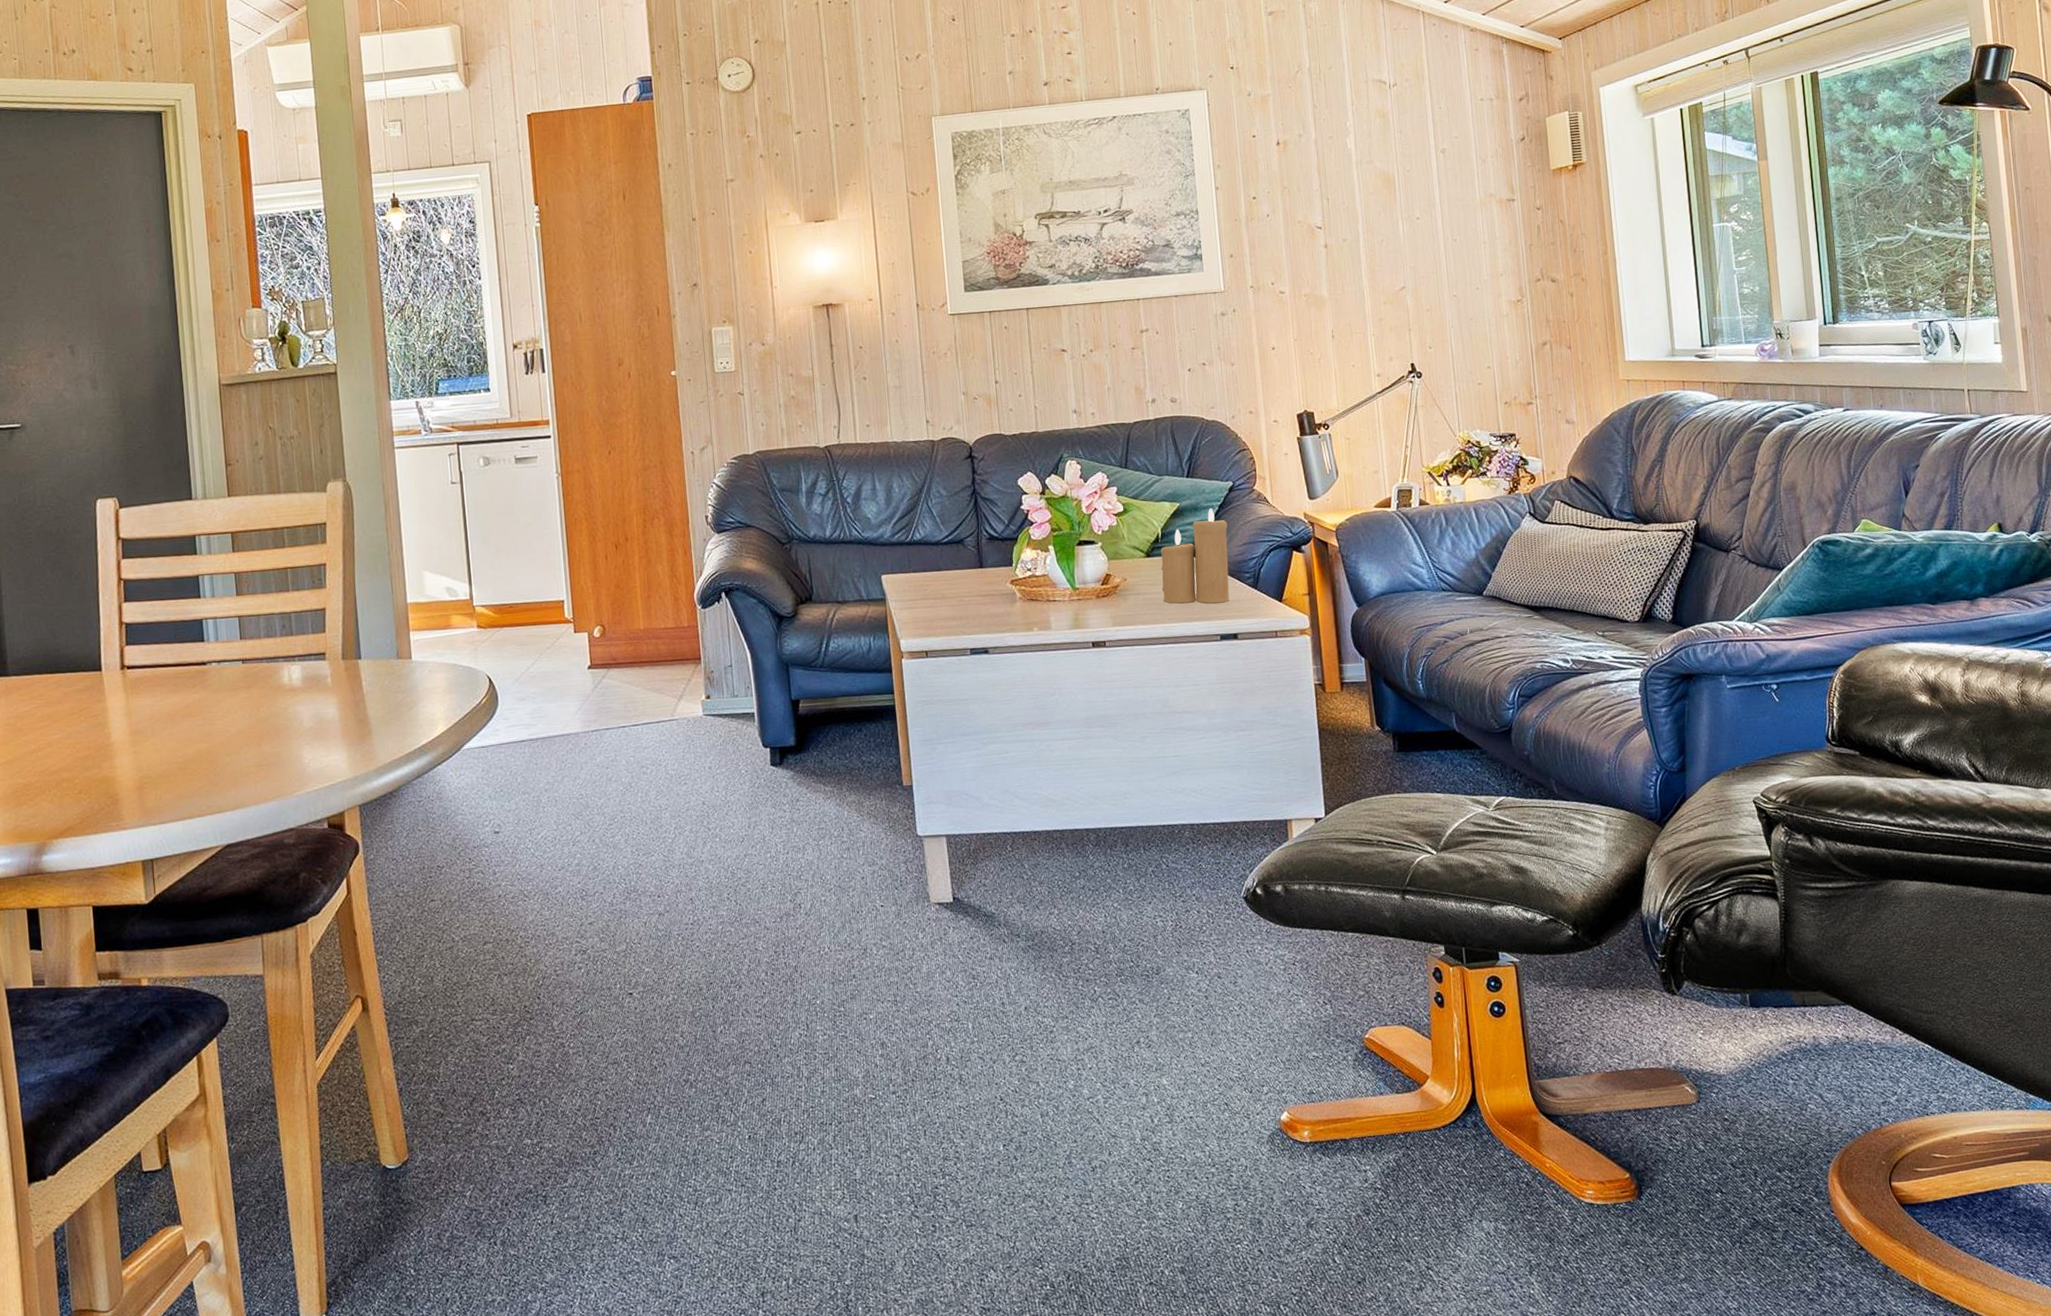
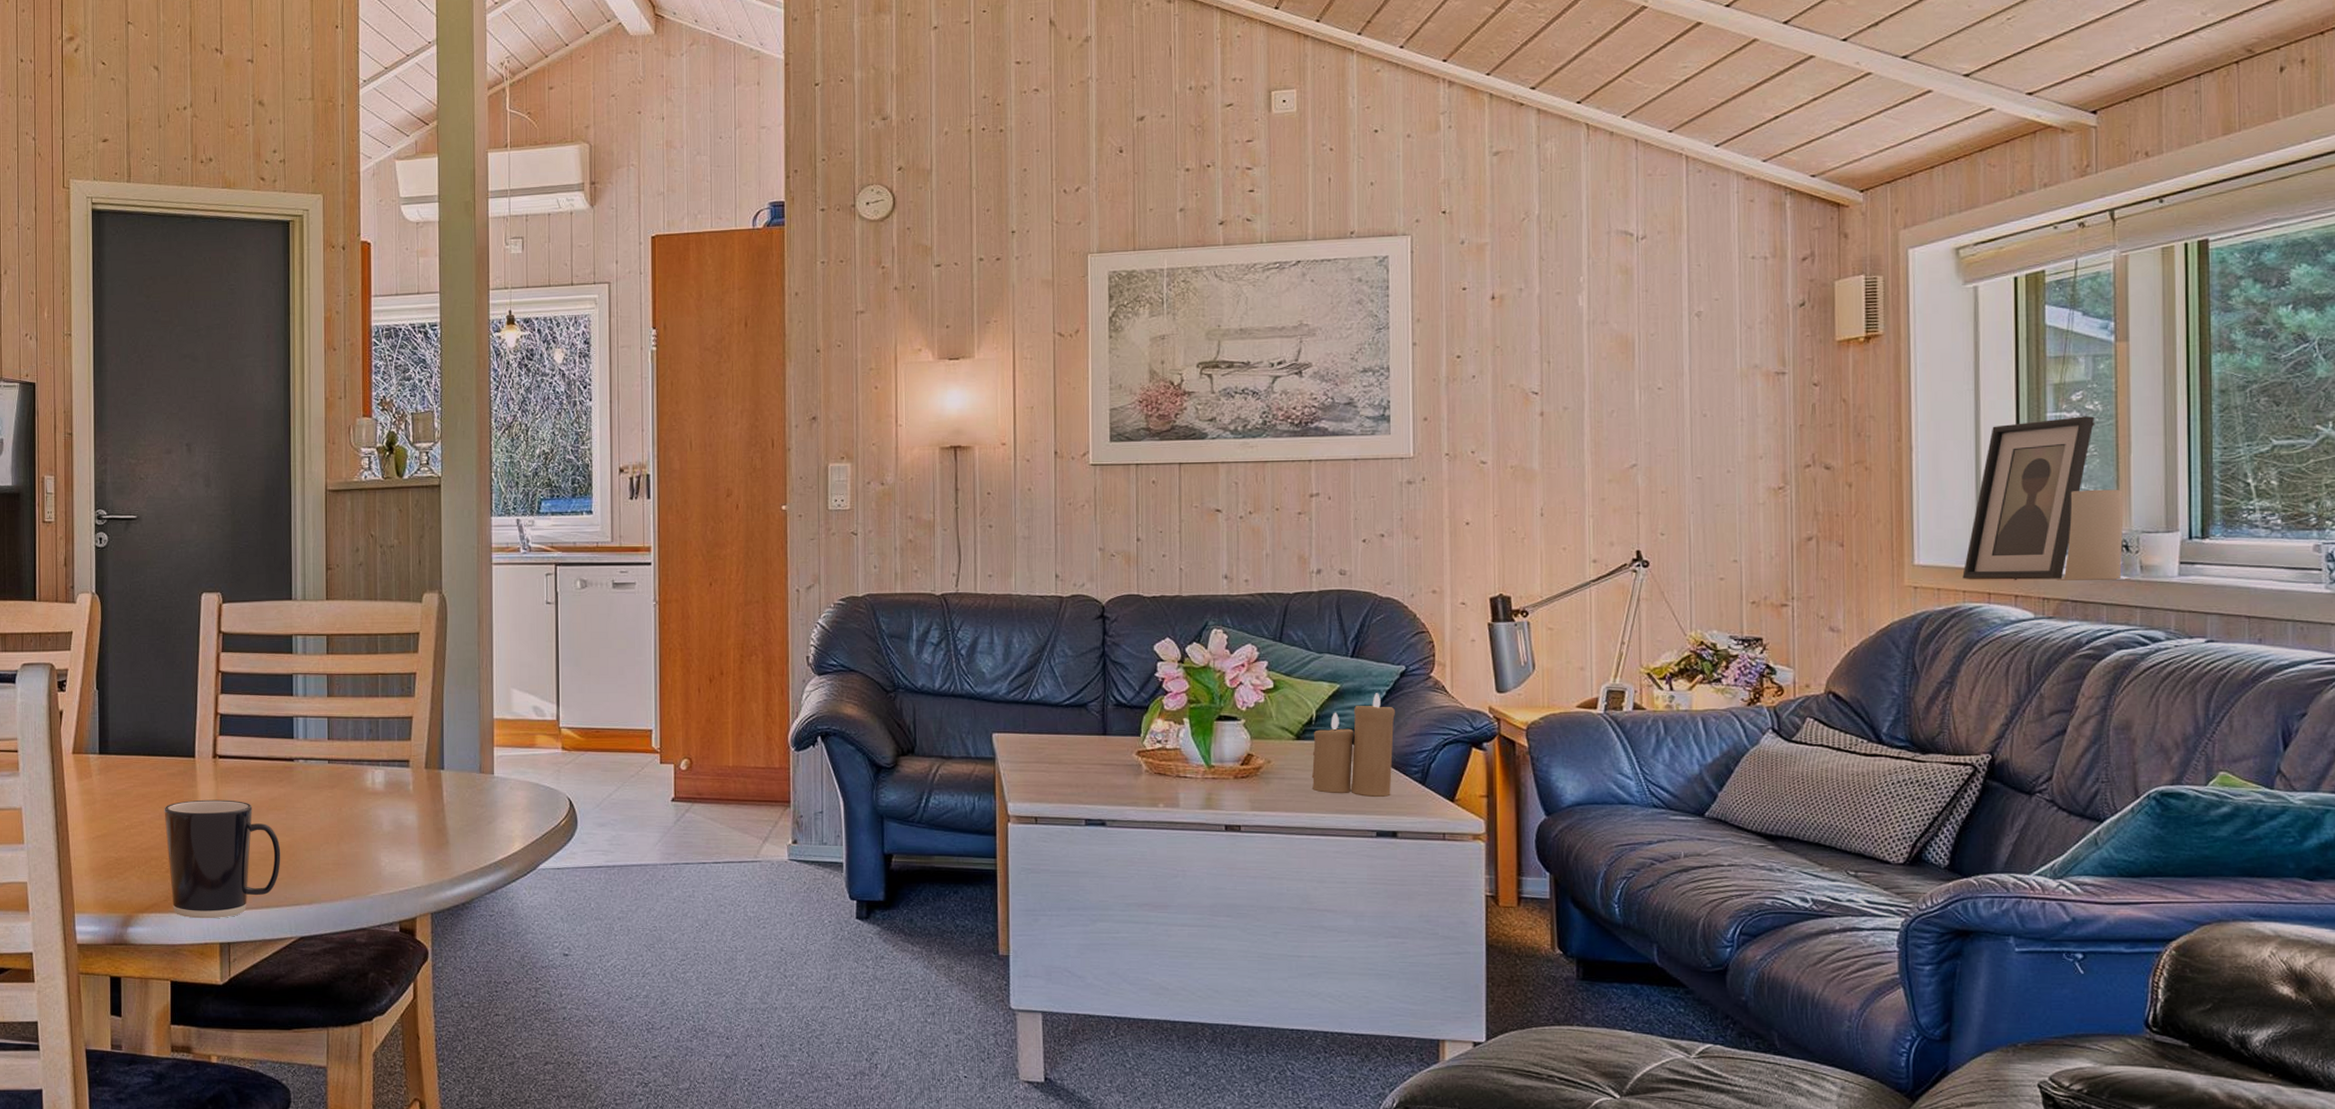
mug: none [72,711,201,838] -> present [164,799,281,919]
picture frame: none [1662,225,1749,371] -> present [1962,416,2095,581]
candle: none [1731,285,1785,367] -> present [2056,489,2131,581]

